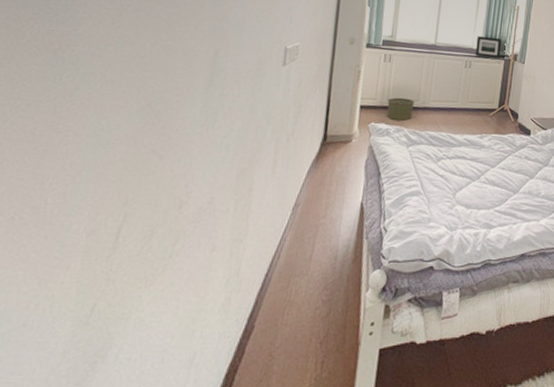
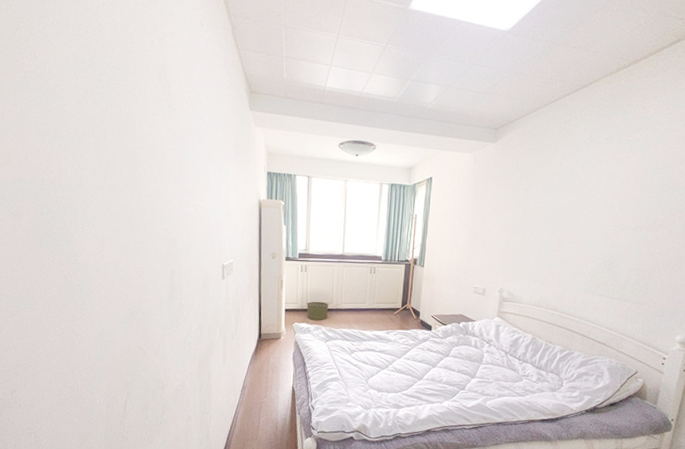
picture frame: present [475,36,502,59] -> none [378,244,402,264]

